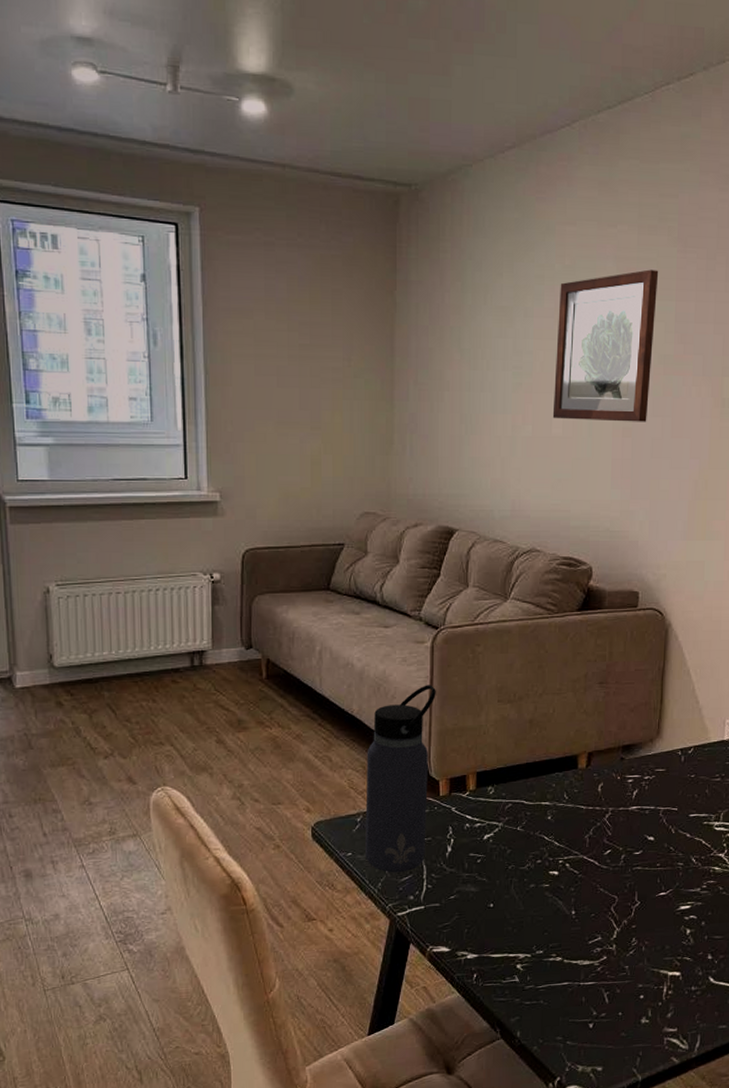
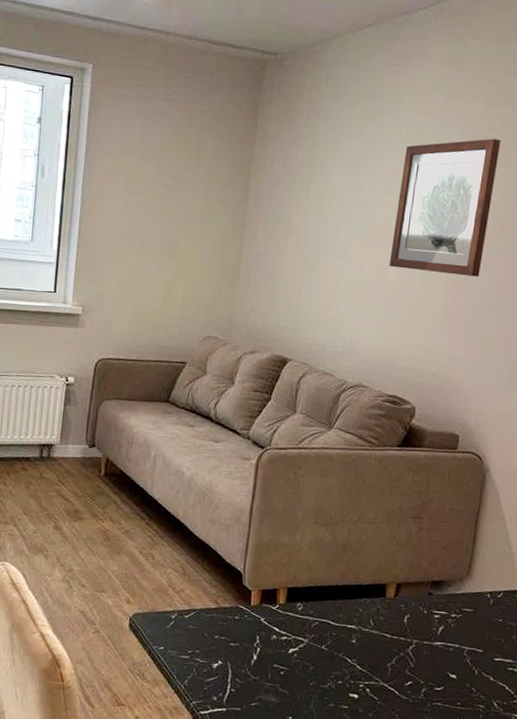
water bottle: present [365,685,436,873] -> none [176,499,257,673]

